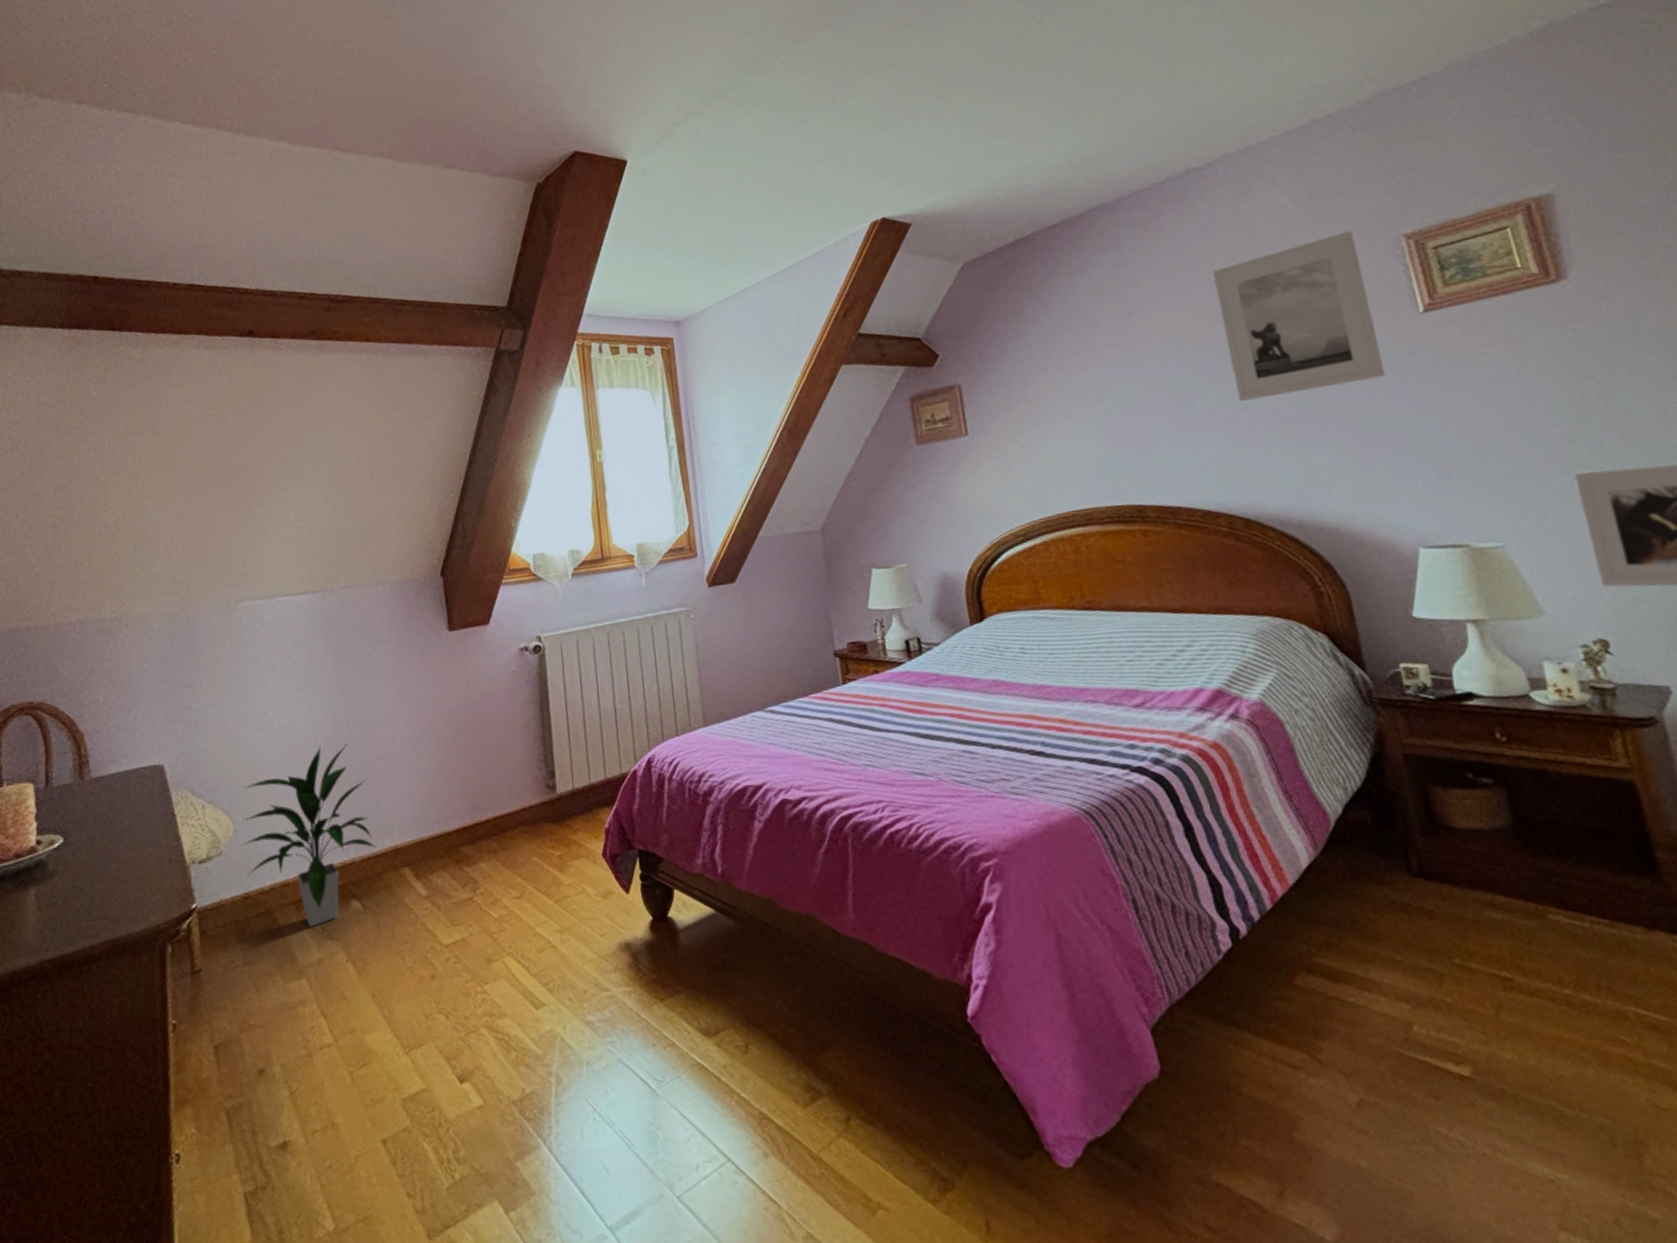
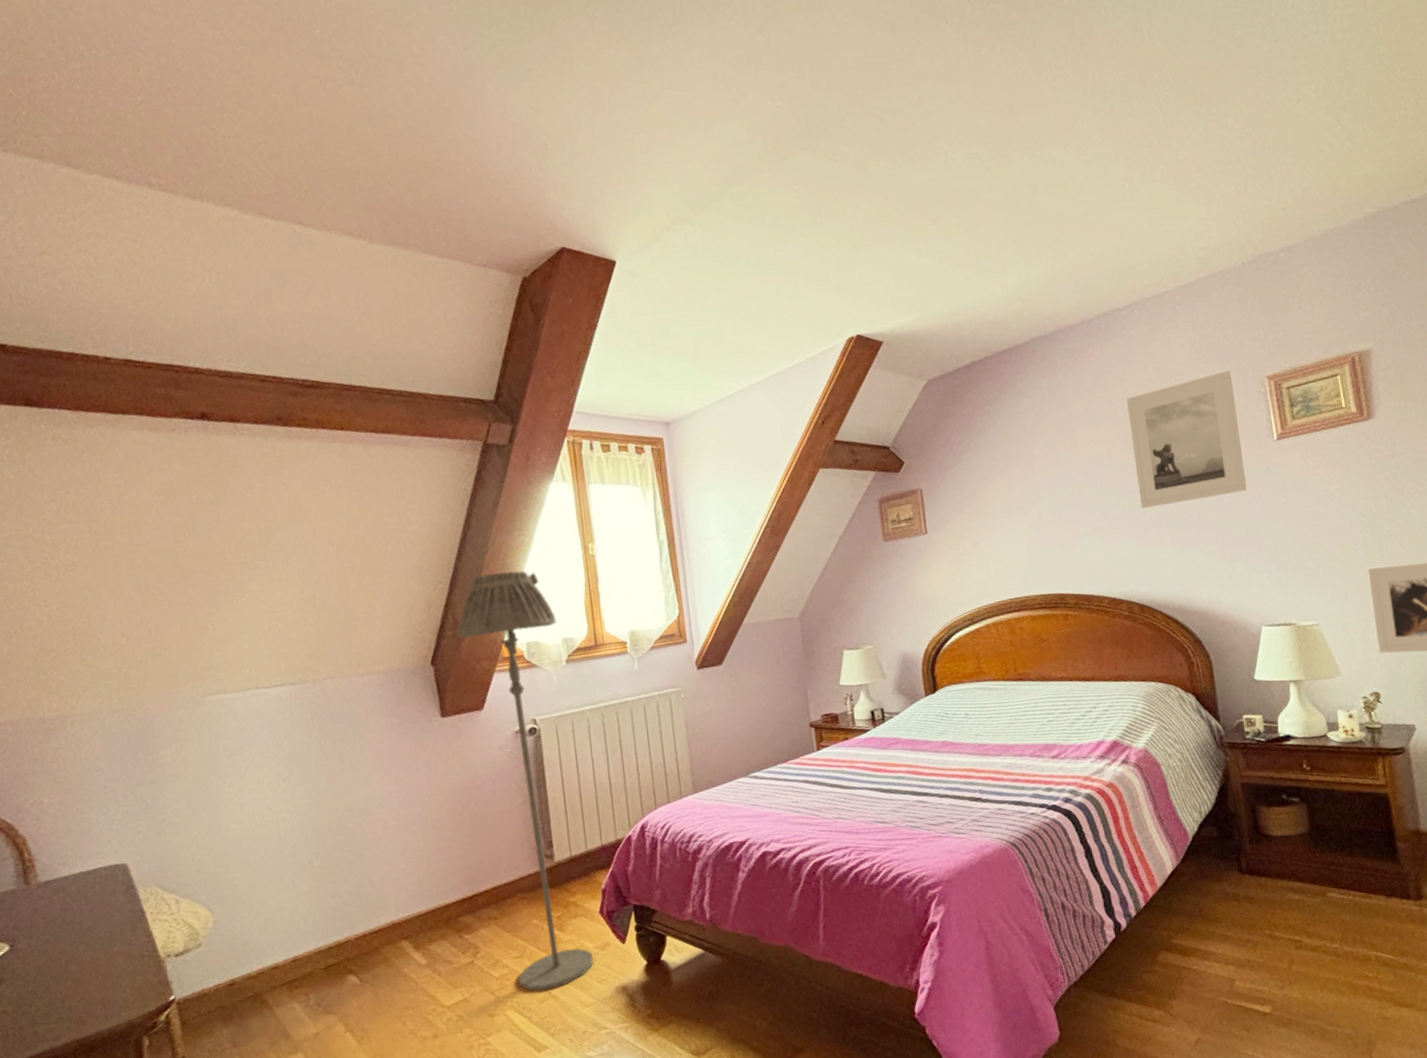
indoor plant: present [242,743,376,927] -> none [221,829,372,1005]
floor lamp: none [466,479,595,939] -> present [457,570,594,991]

